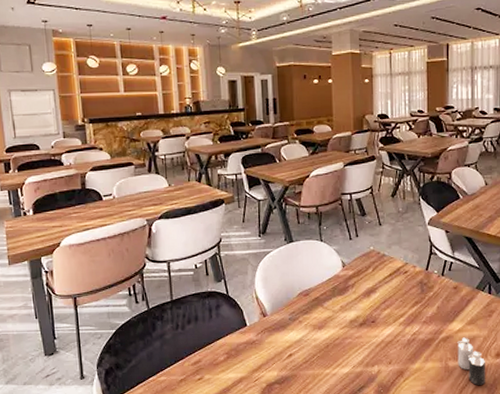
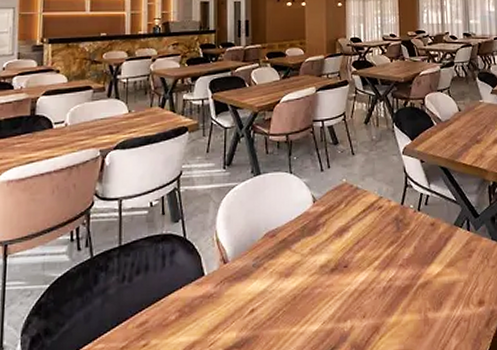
candle: present [457,337,485,386] -> none [437,282,469,342]

